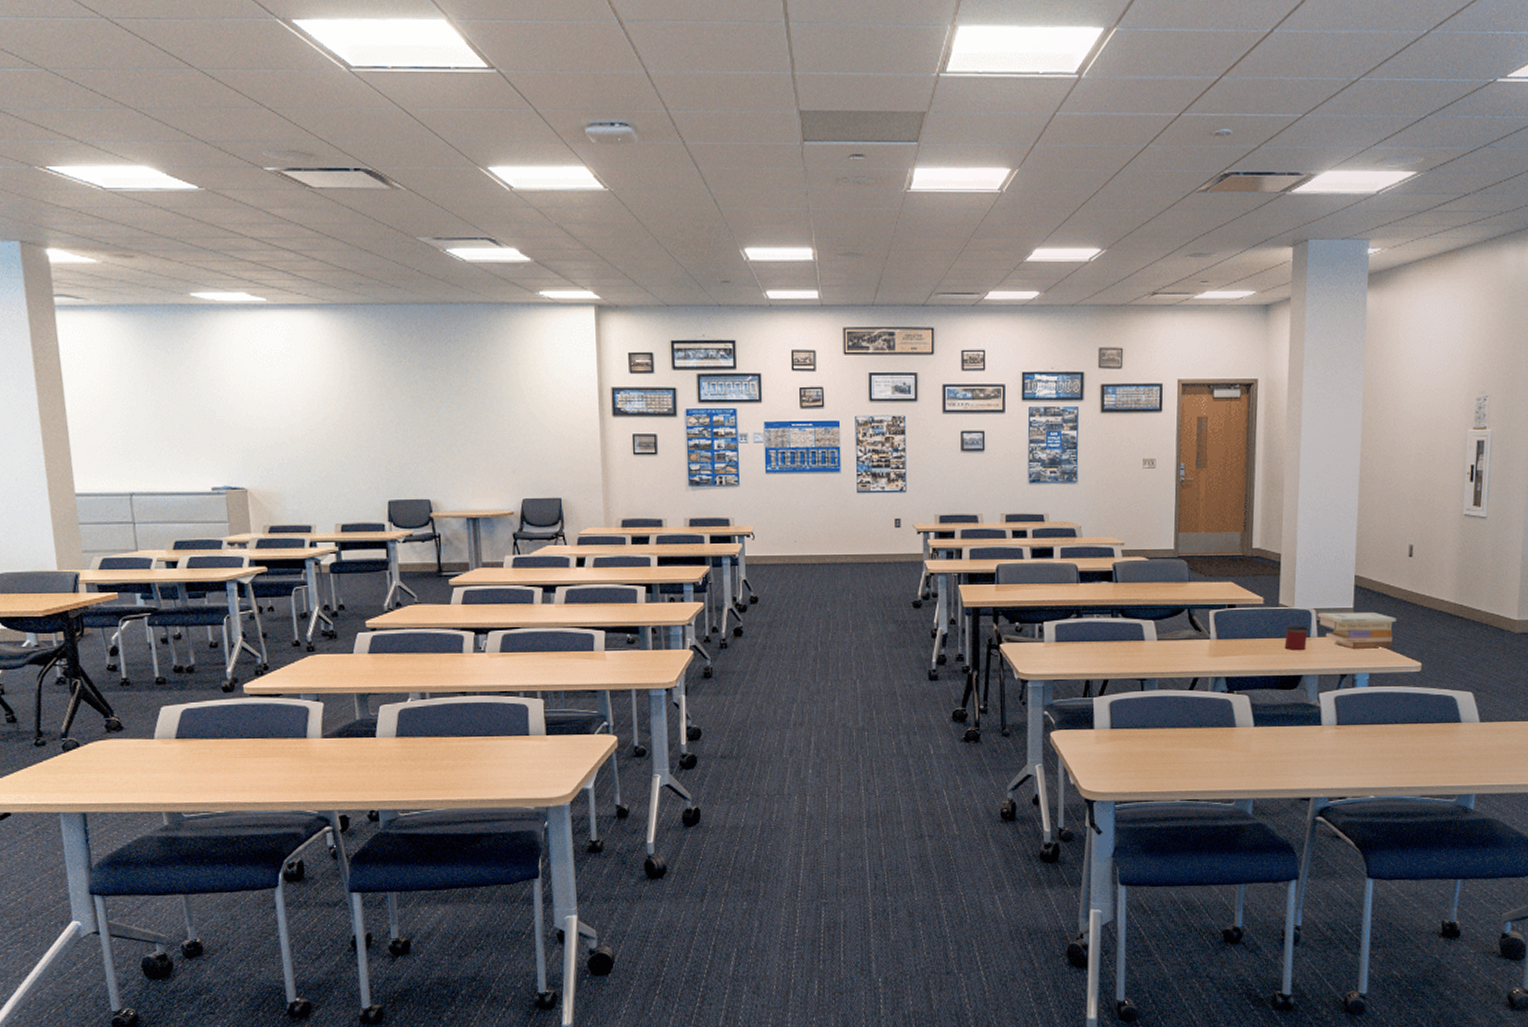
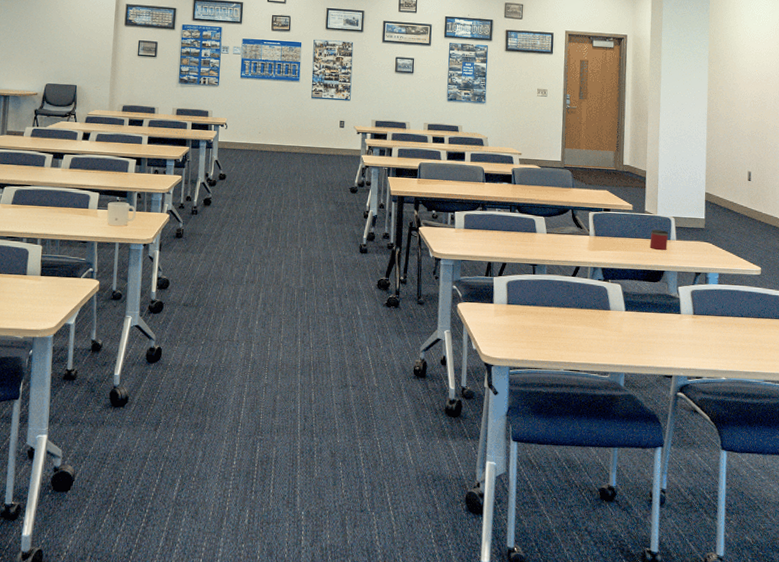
mug: none [616,639,652,670] -> present [107,201,136,227]
books: present [1317,612,1396,649] -> none [676,220,739,254]

